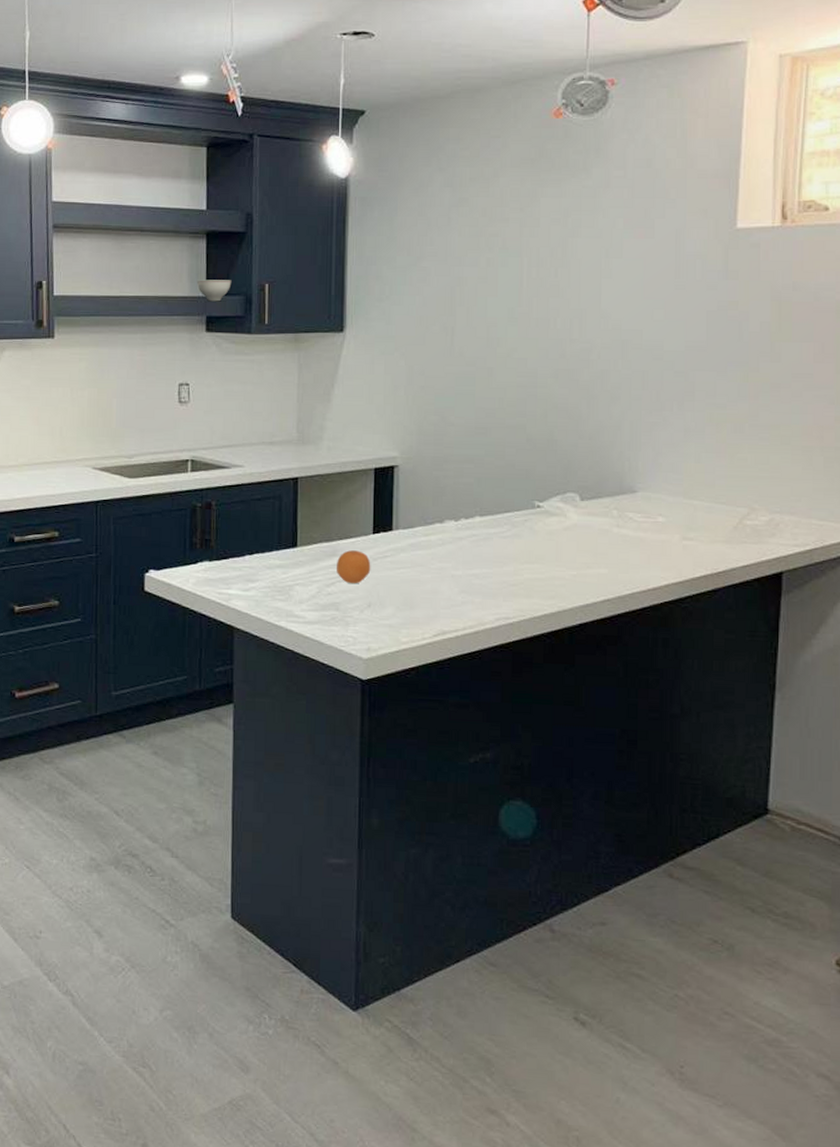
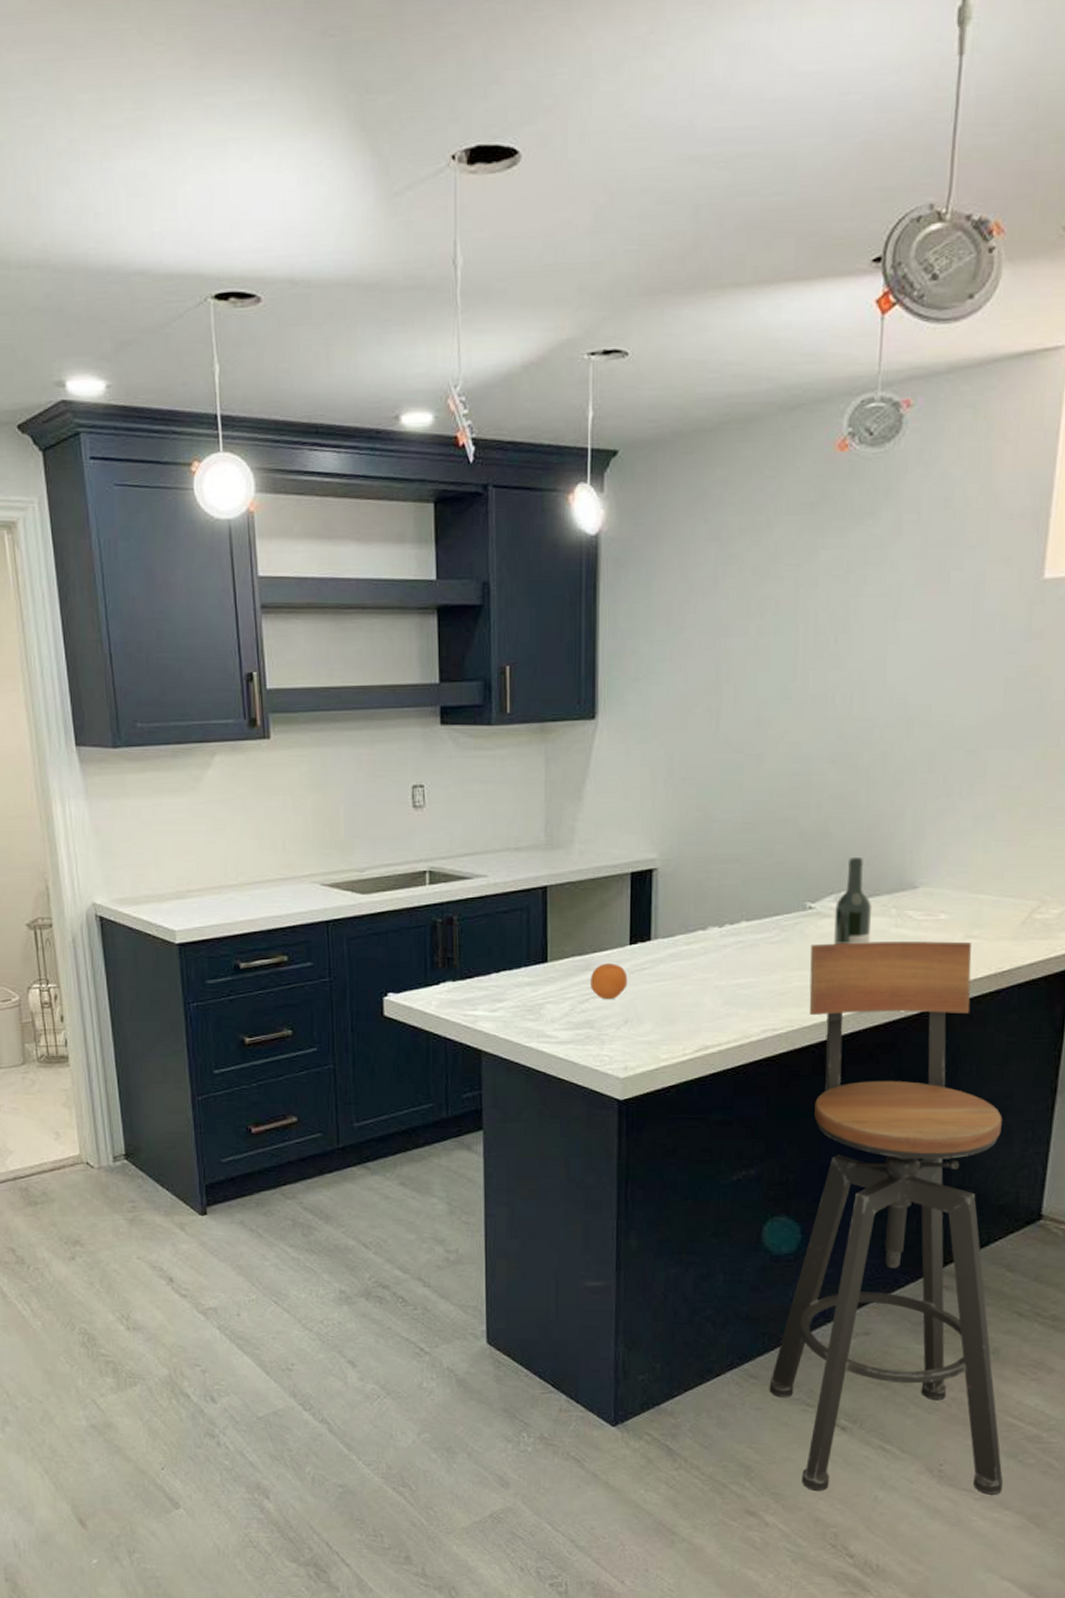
bowl: present [196,279,232,302] -> none [428,663,468,689]
bar stool: none [508,539,746,1102] -> present [769,941,1004,1495]
wine bottle: none [560,463,596,542] -> present [833,858,872,945]

